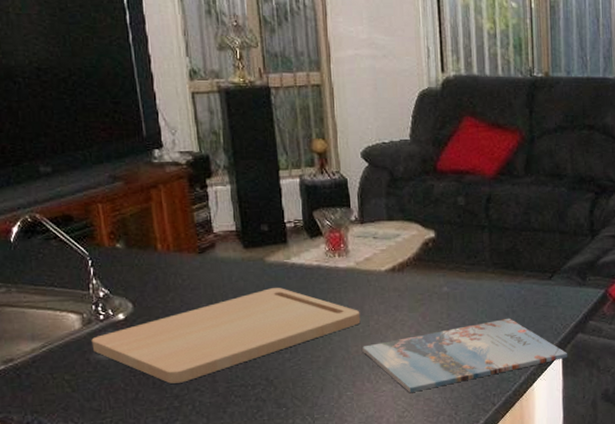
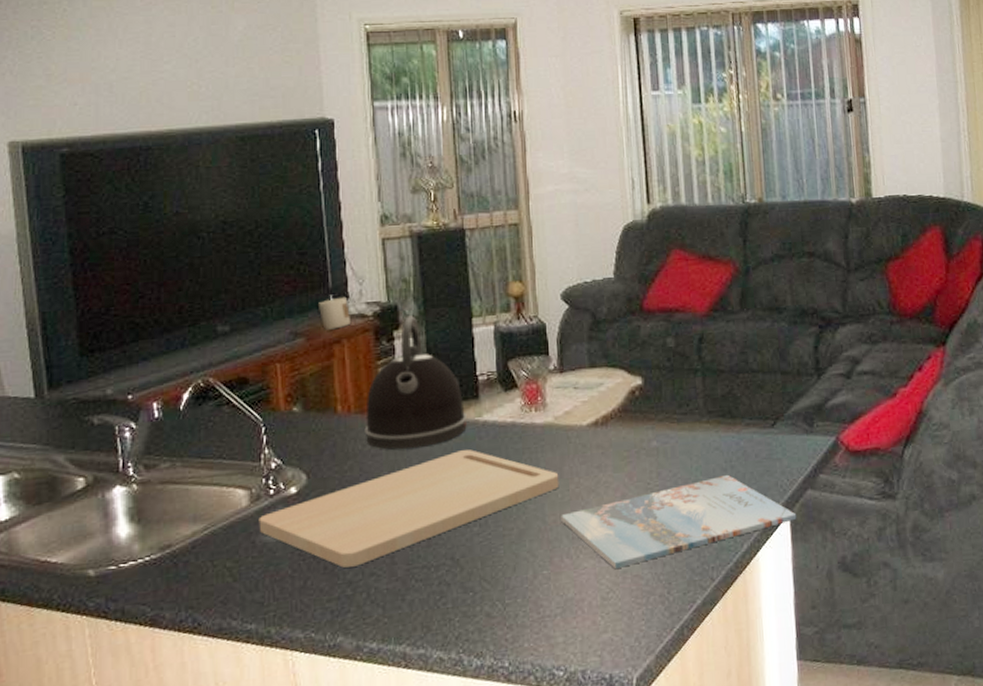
candle: none [133,144,167,175] -> present [317,296,352,330]
kettle: none [183,166,278,285] -> present [364,316,468,450]

